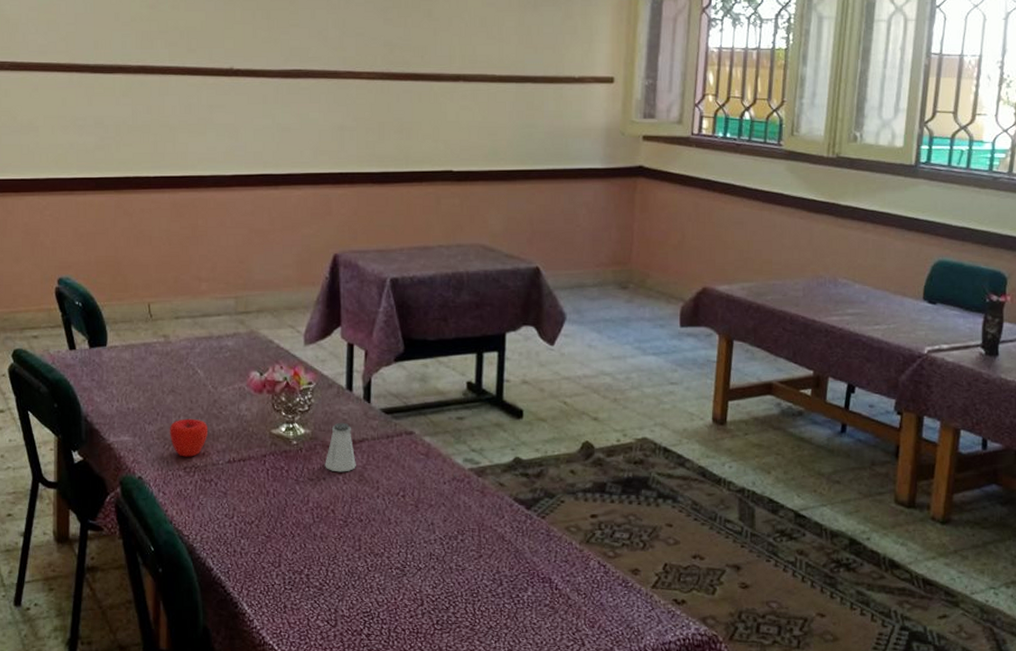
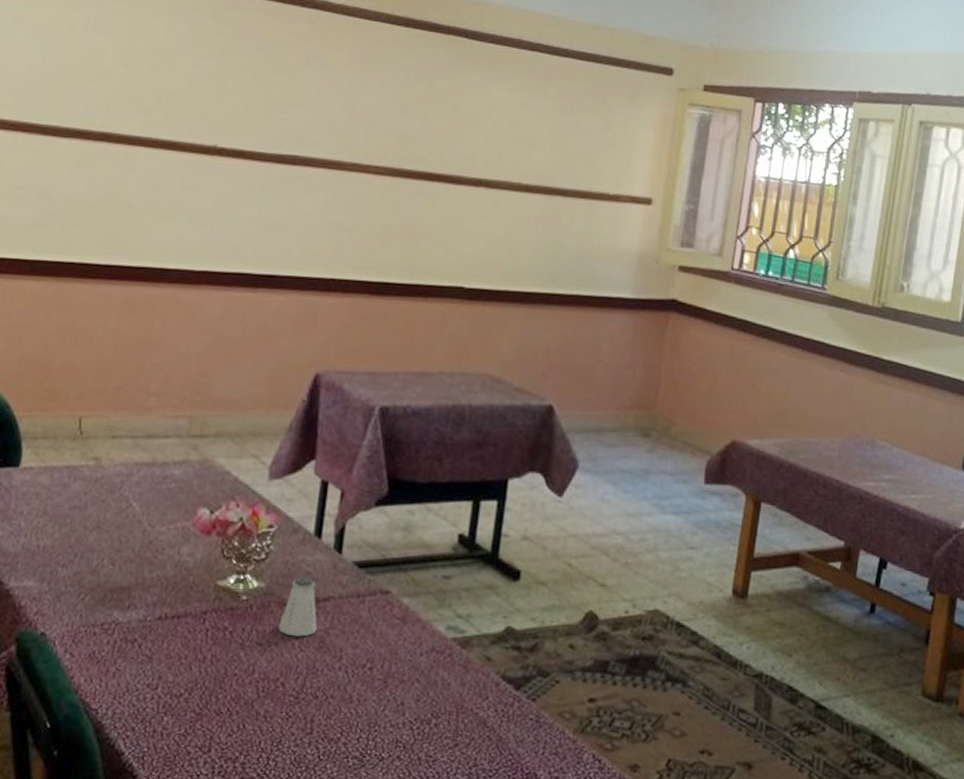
apple: present [169,418,209,457] -> none [87,562,138,610]

